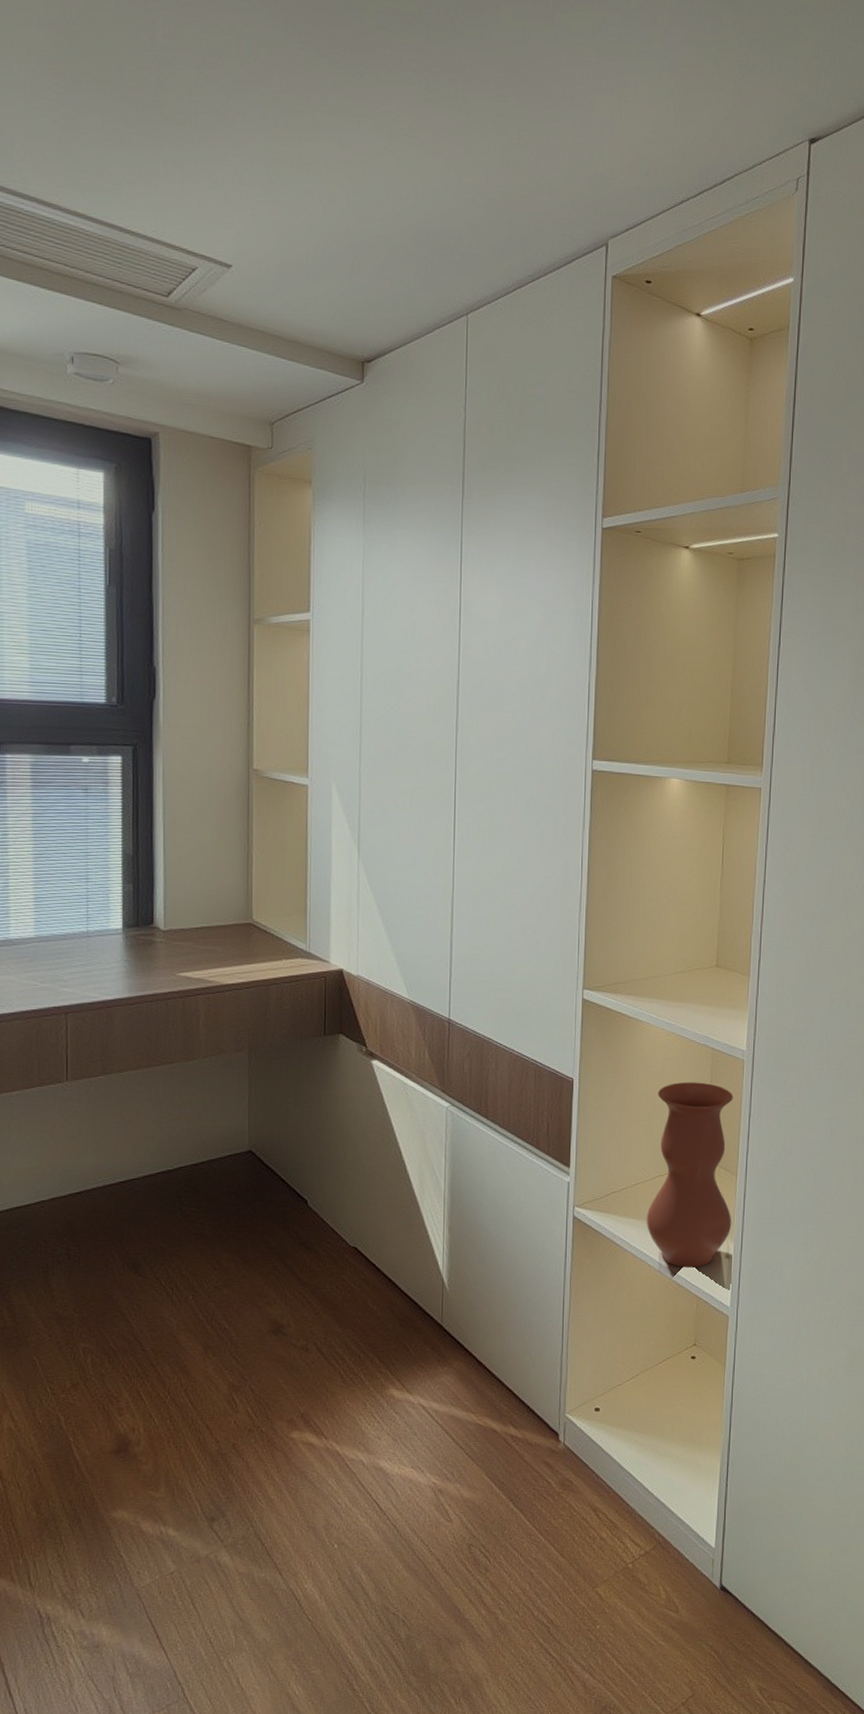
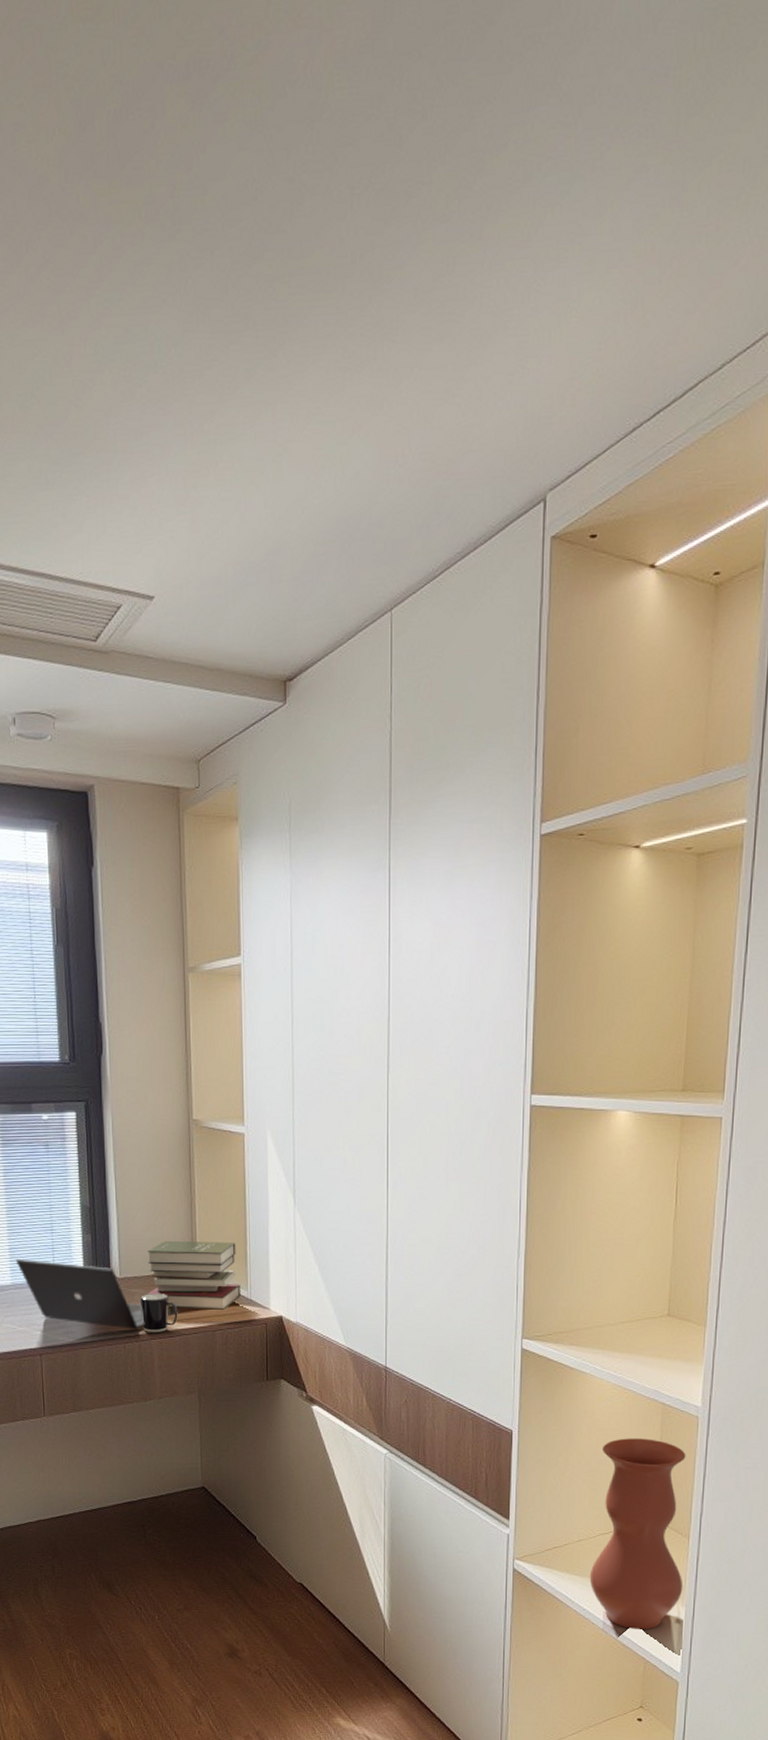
laptop: none [41,910,232,986] -> present [15,1259,180,1331]
mug: none [185,947,229,987] -> present [139,1294,178,1332]
books: none [194,891,299,963] -> present [147,1240,241,1310]

